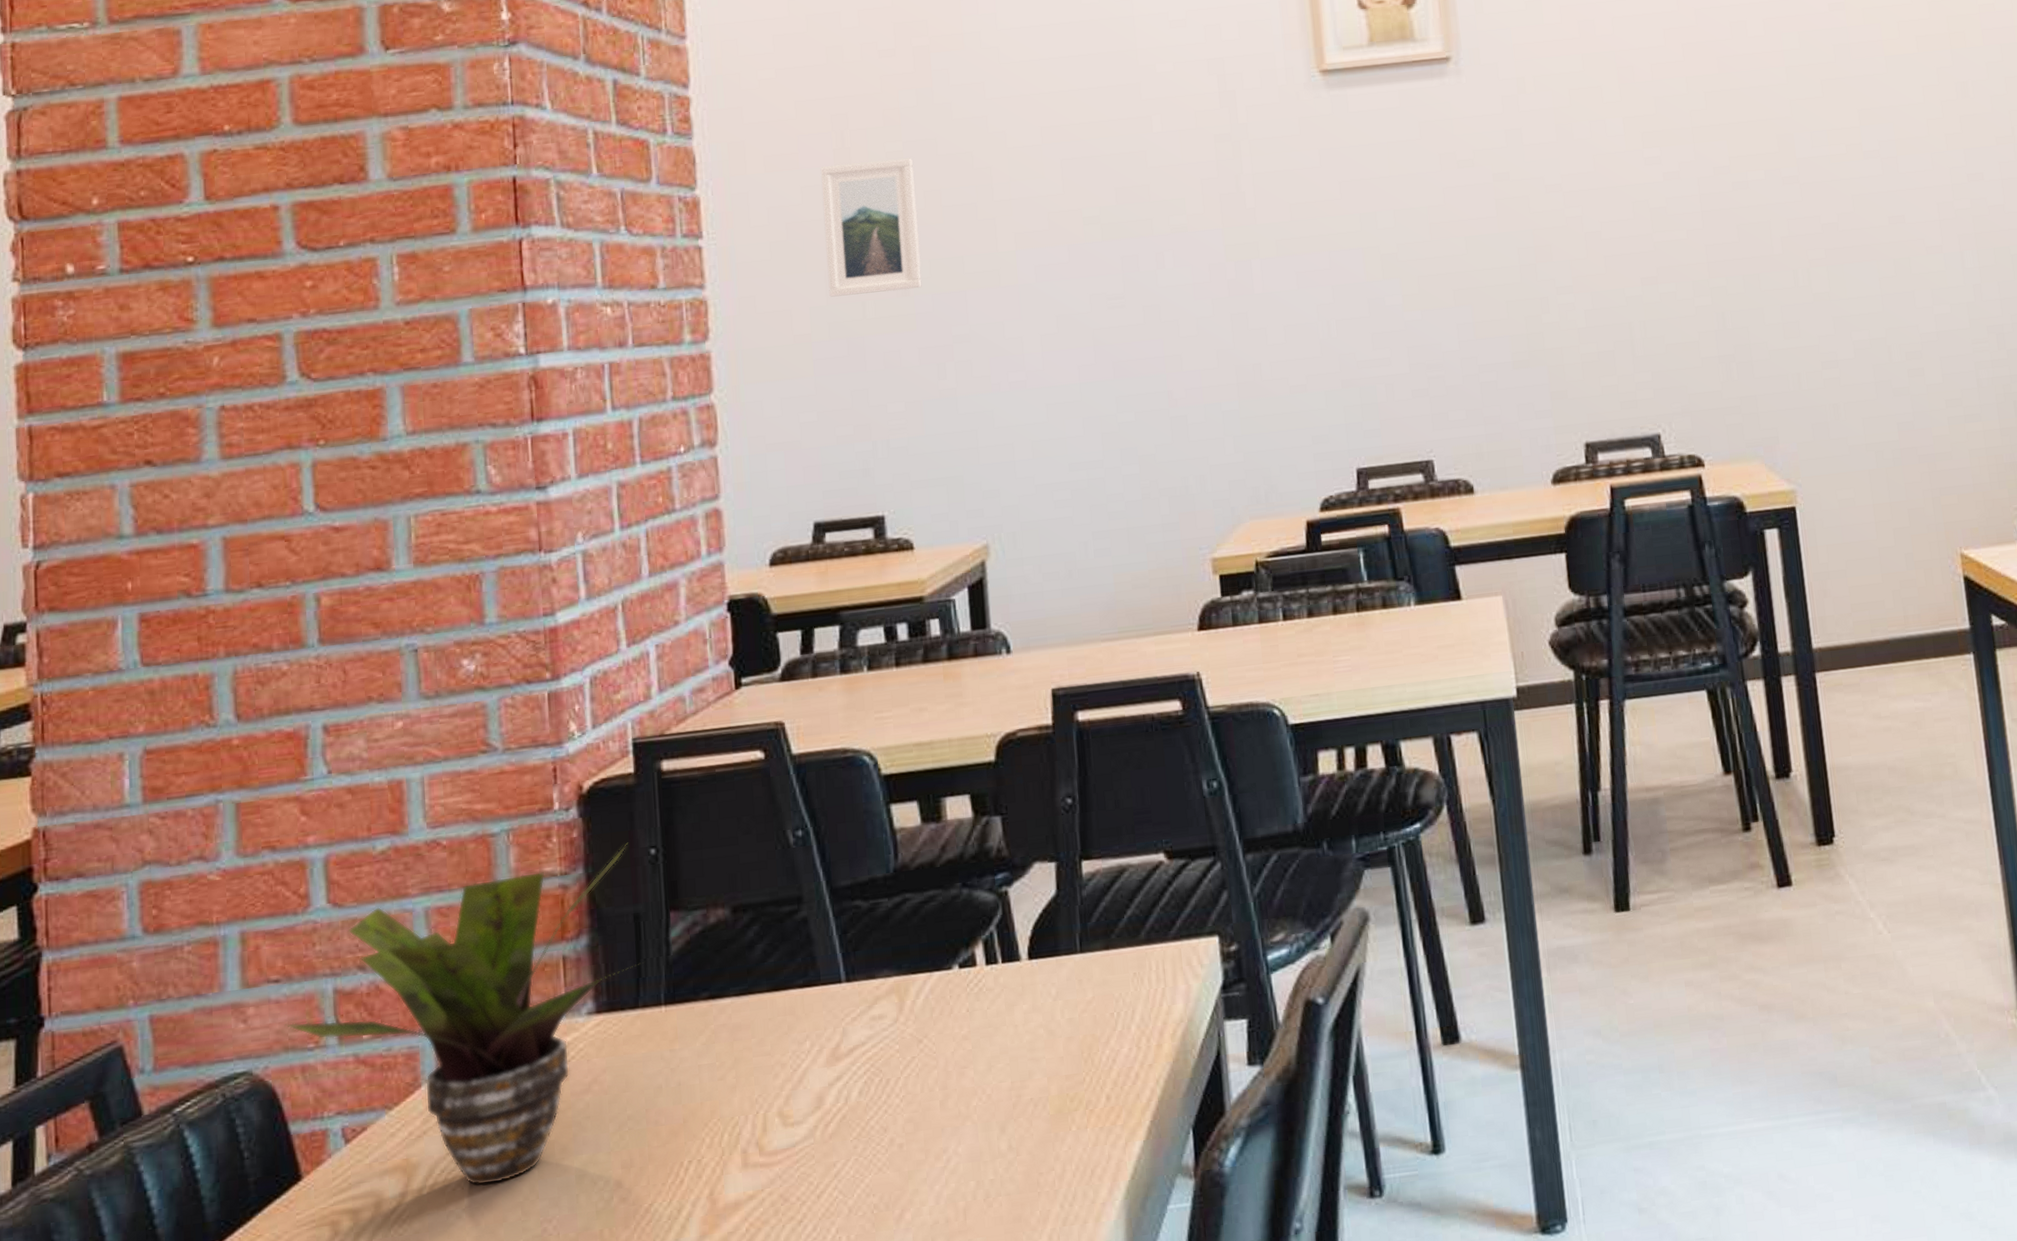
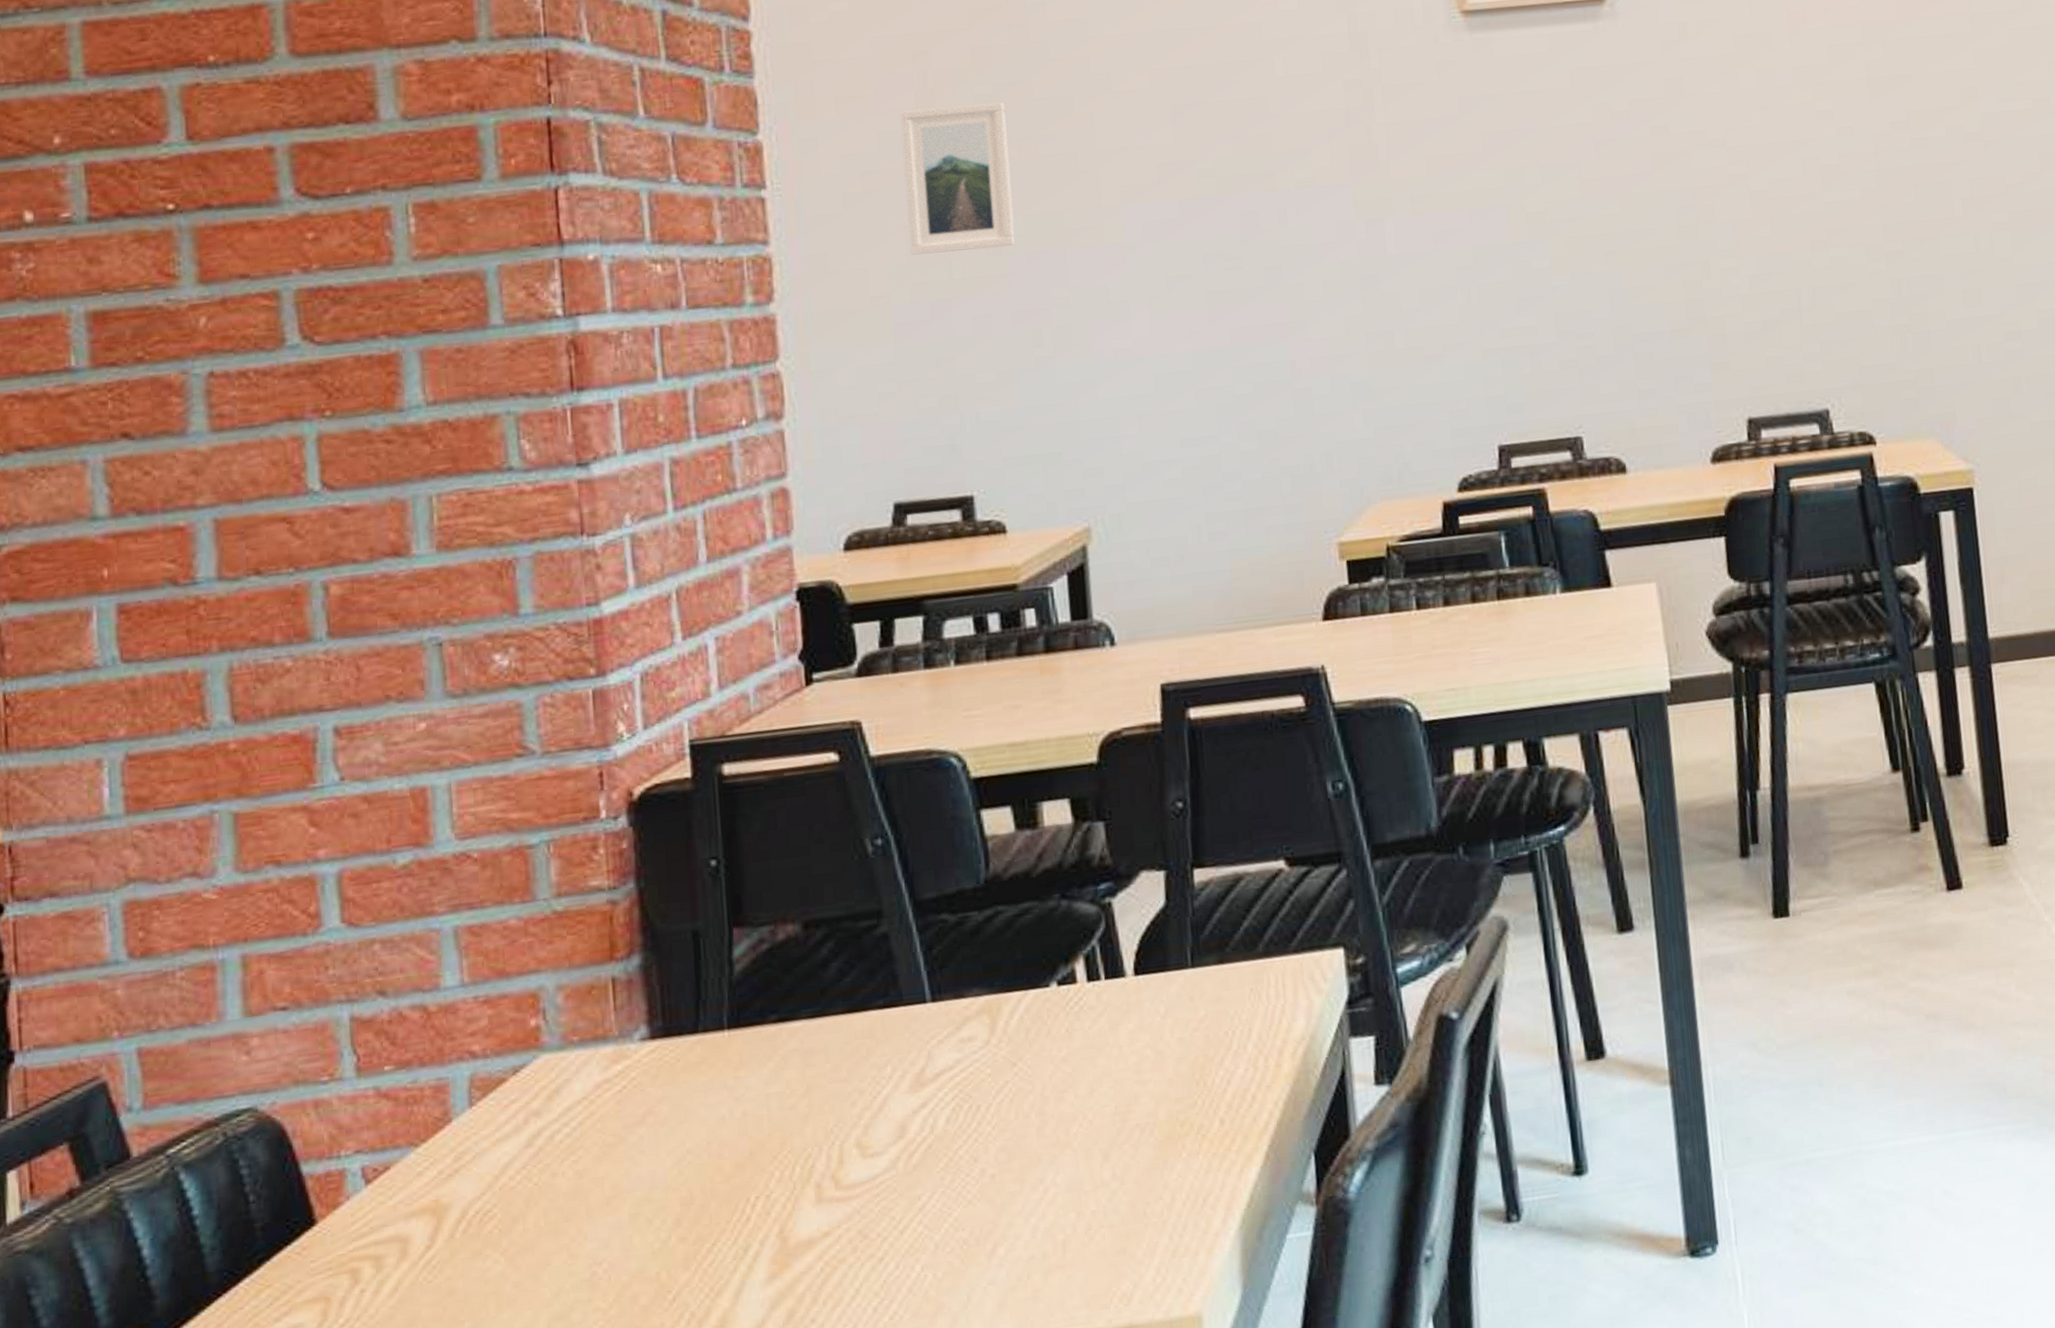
potted plant: present [284,842,641,1186] -> none [294,853,701,1228]

